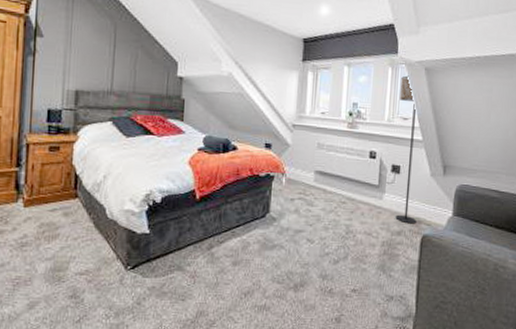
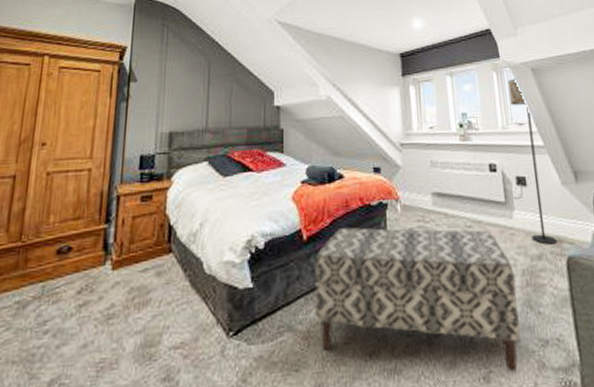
bench: none [202,193,376,317] -> present [315,227,521,373]

